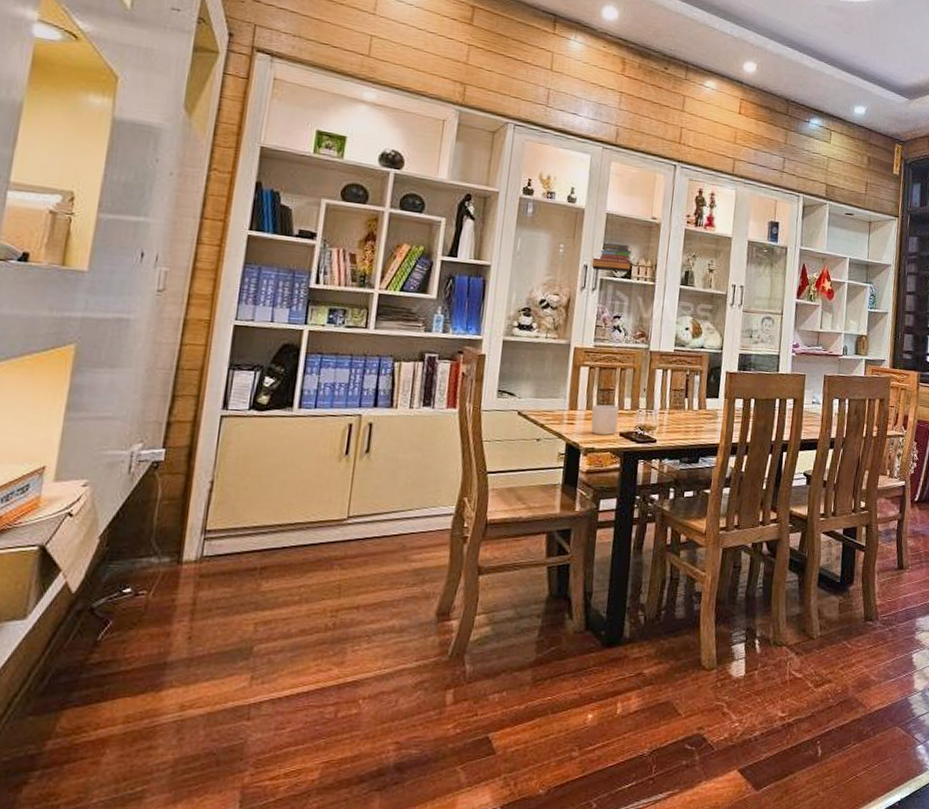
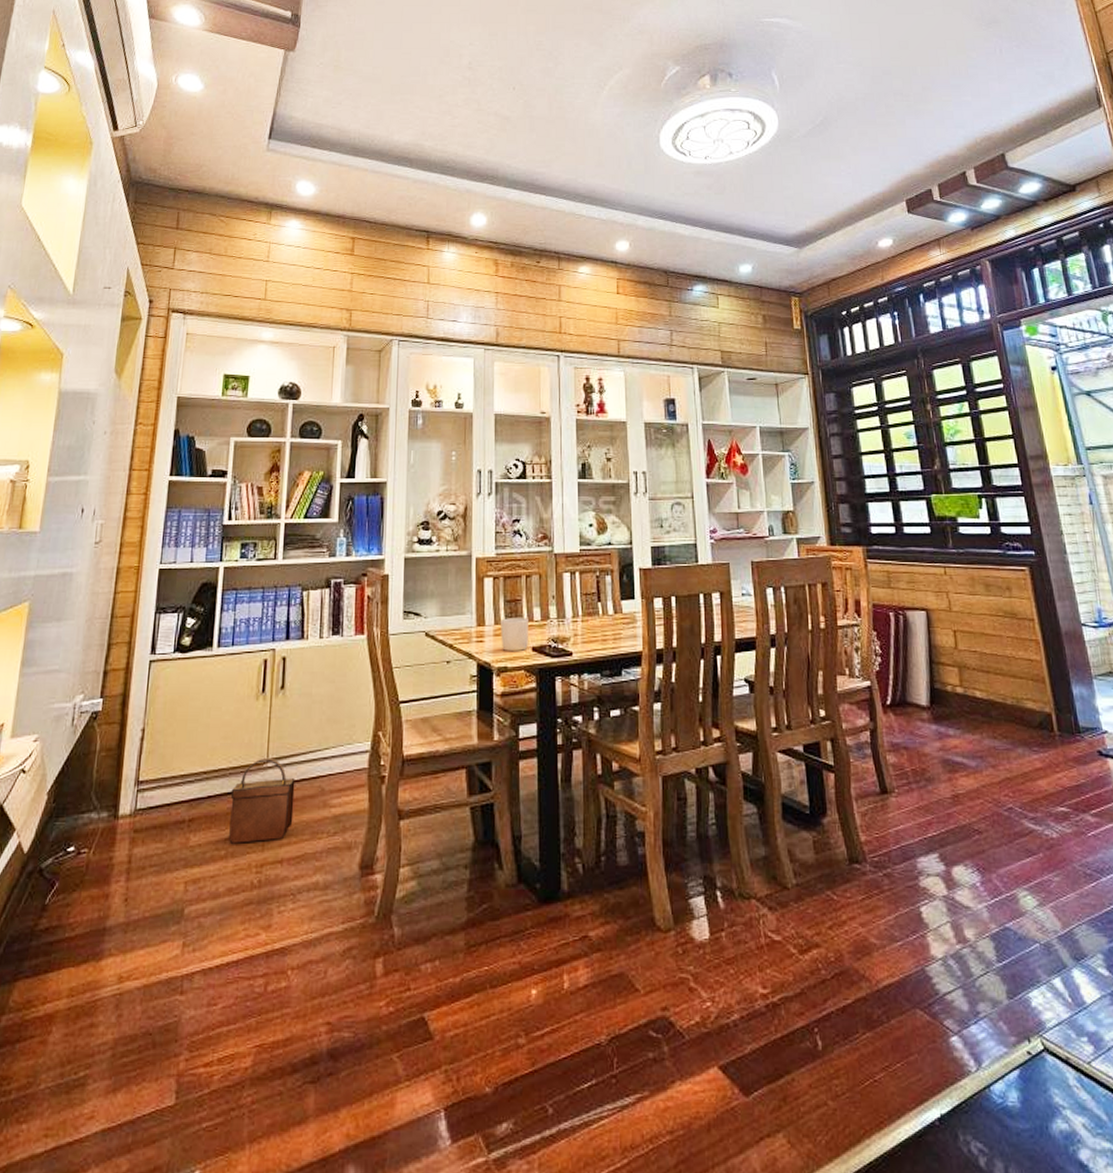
handbag: none [303,514,376,592] -> present [229,757,295,845]
books: present [591,243,632,273] -> none [485,444,525,474]

